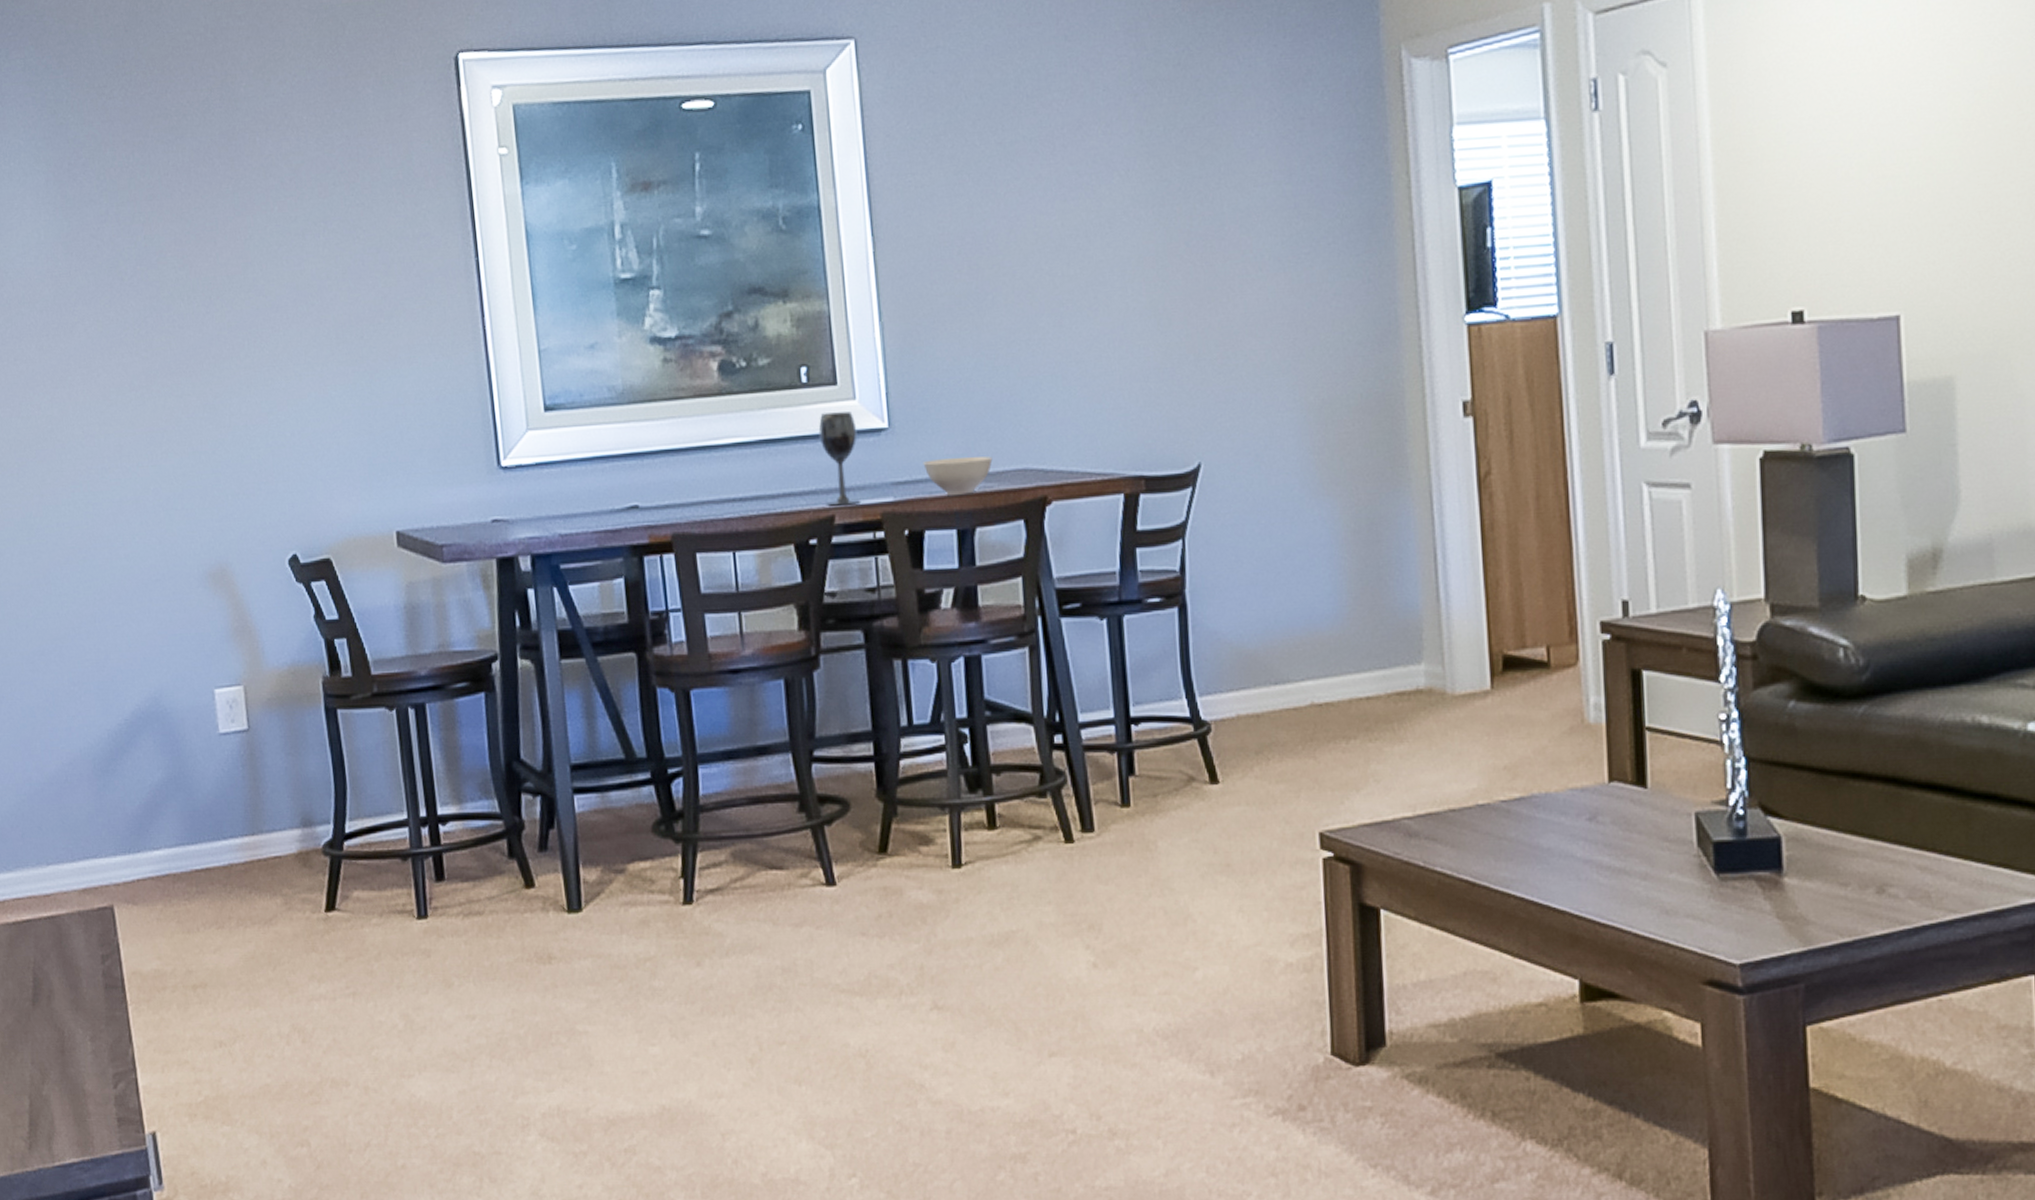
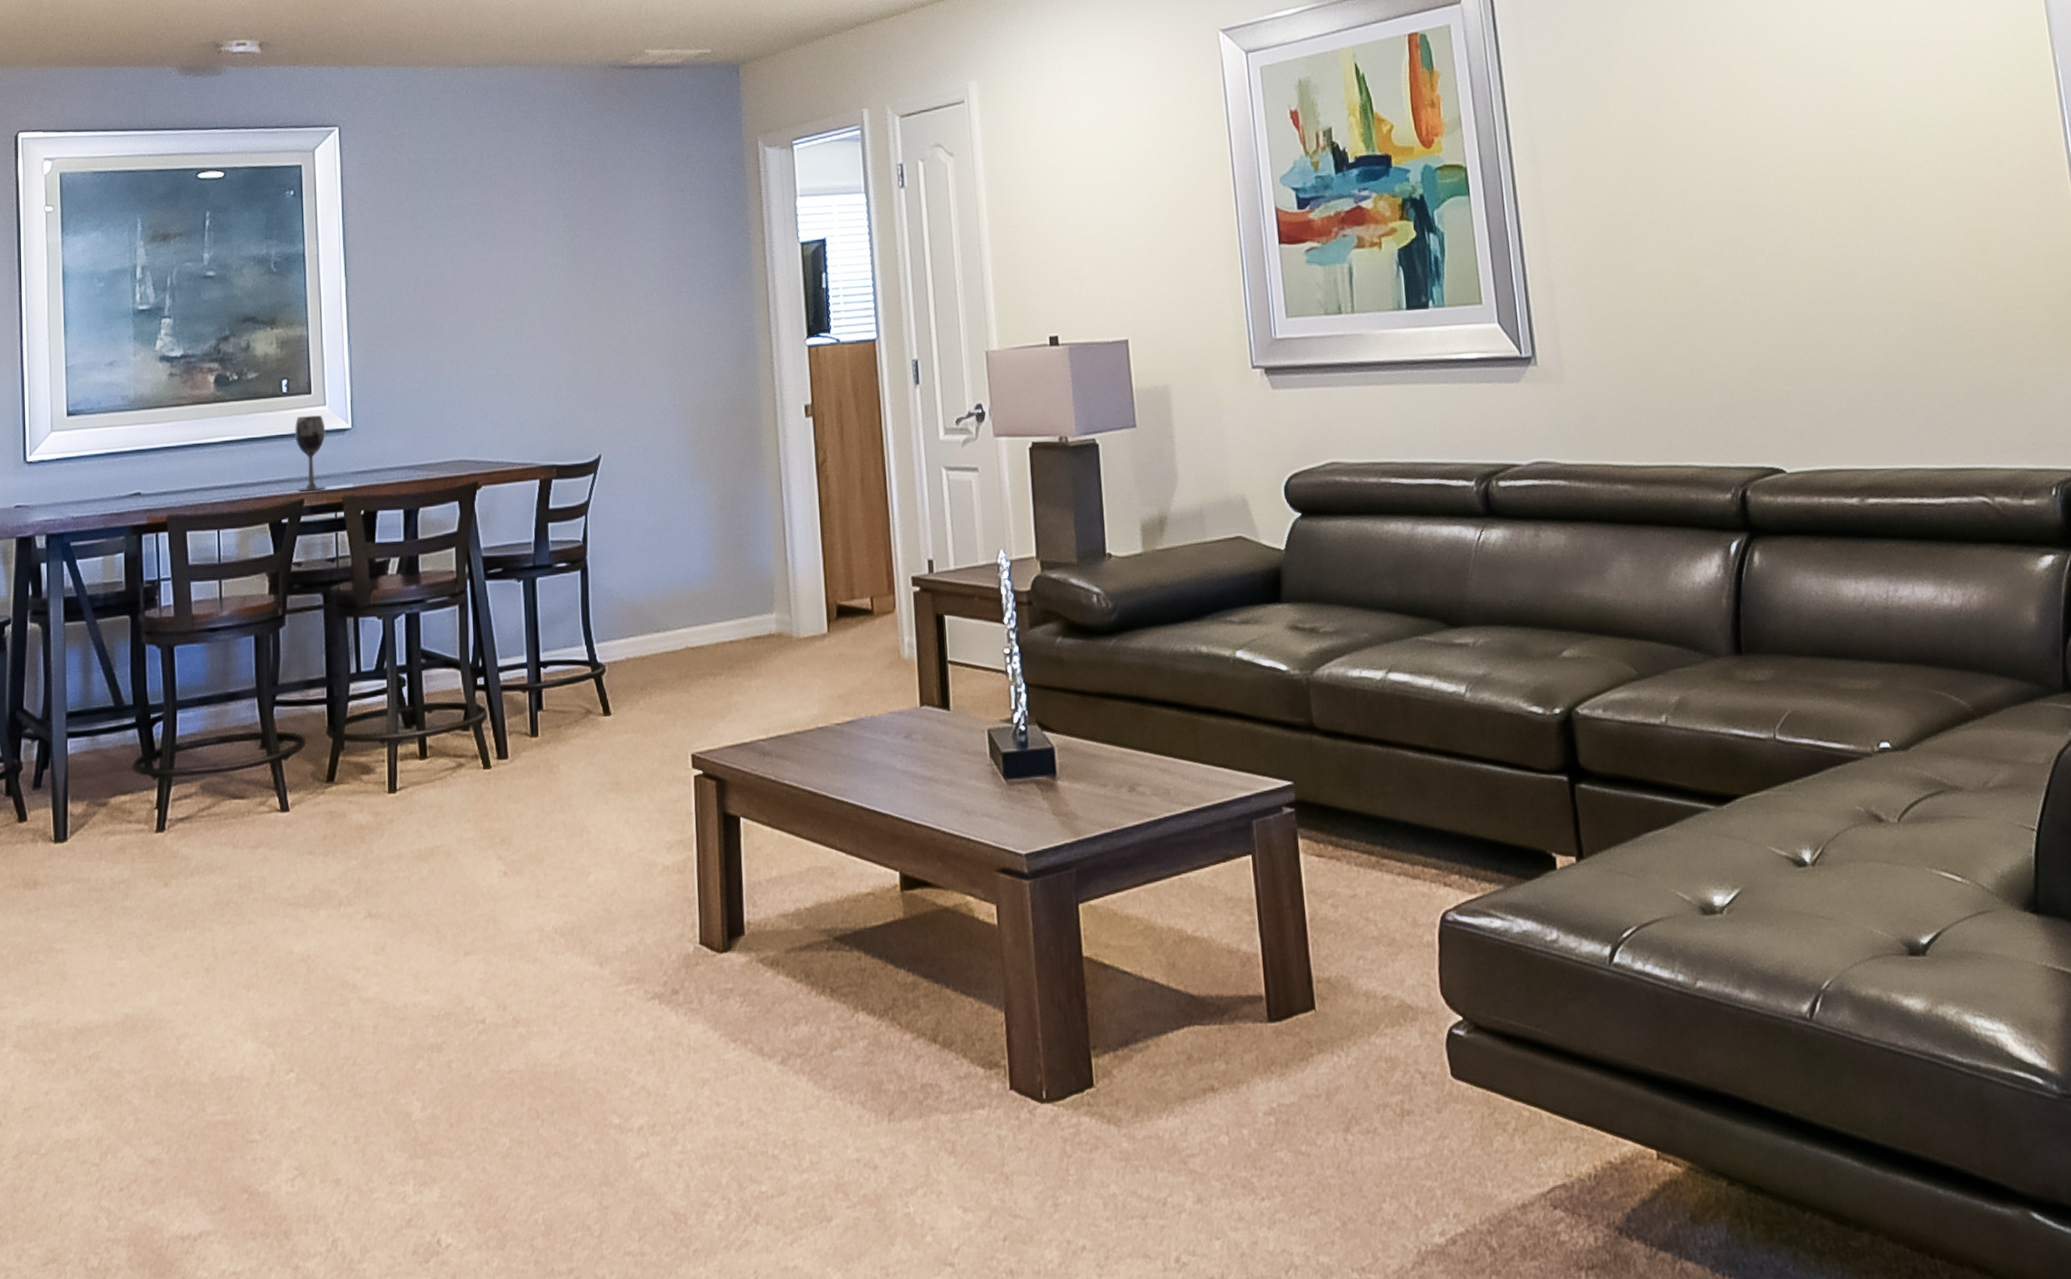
bowl: present [923,456,993,497] -> none [378,450,435,483]

